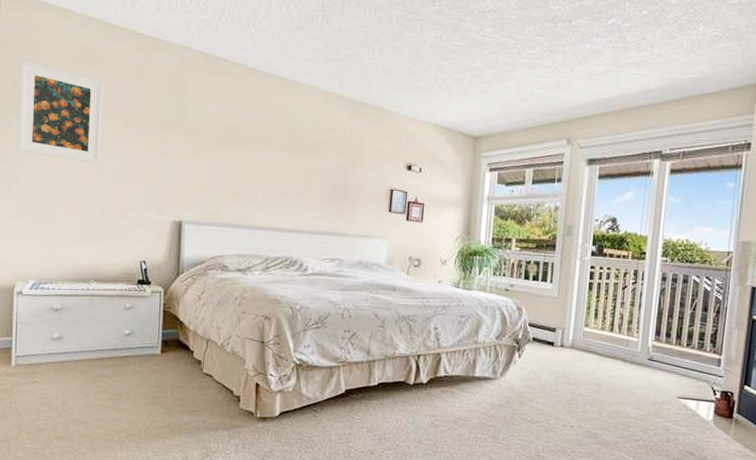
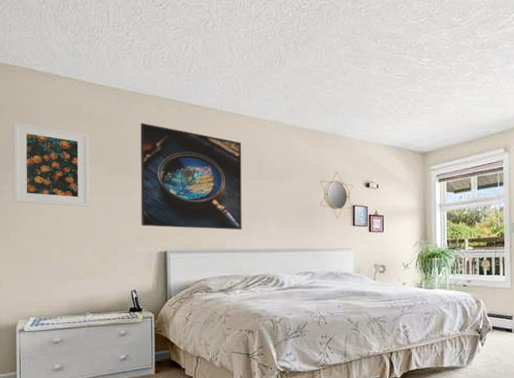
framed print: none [155,75,272,206] -> present [140,123,242,230]
home mirror: none [355,149,394,203] -> present [320,171,354,219]

